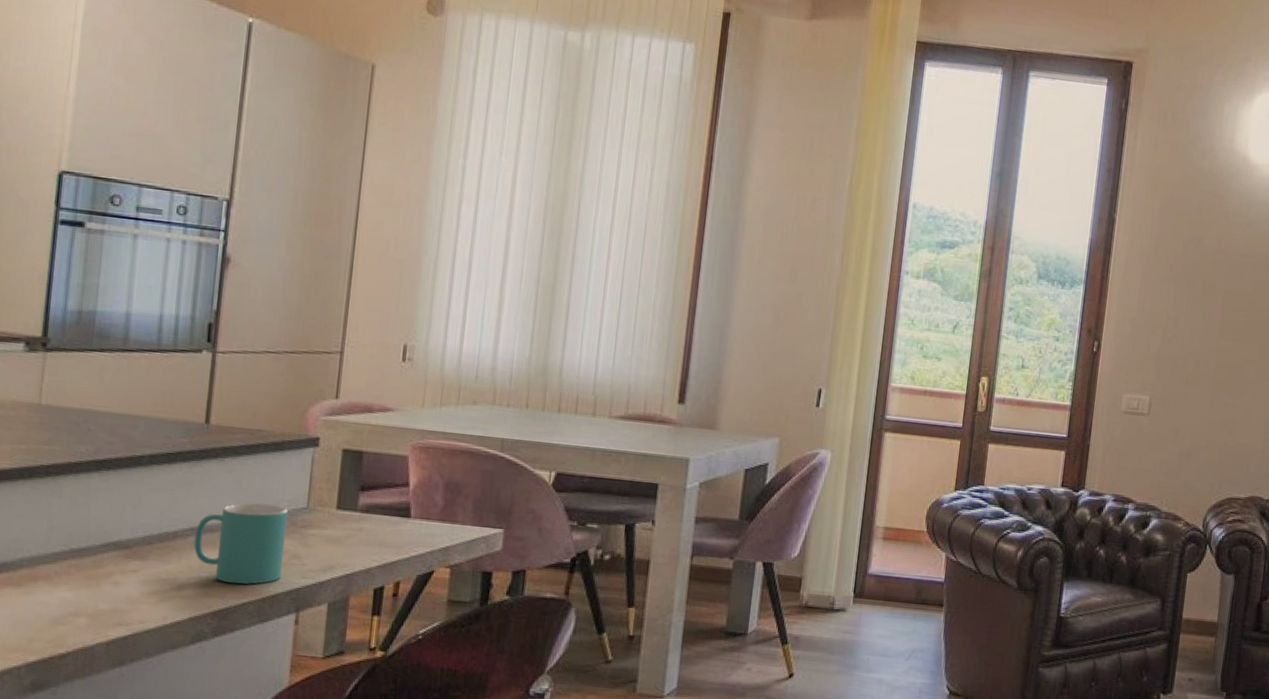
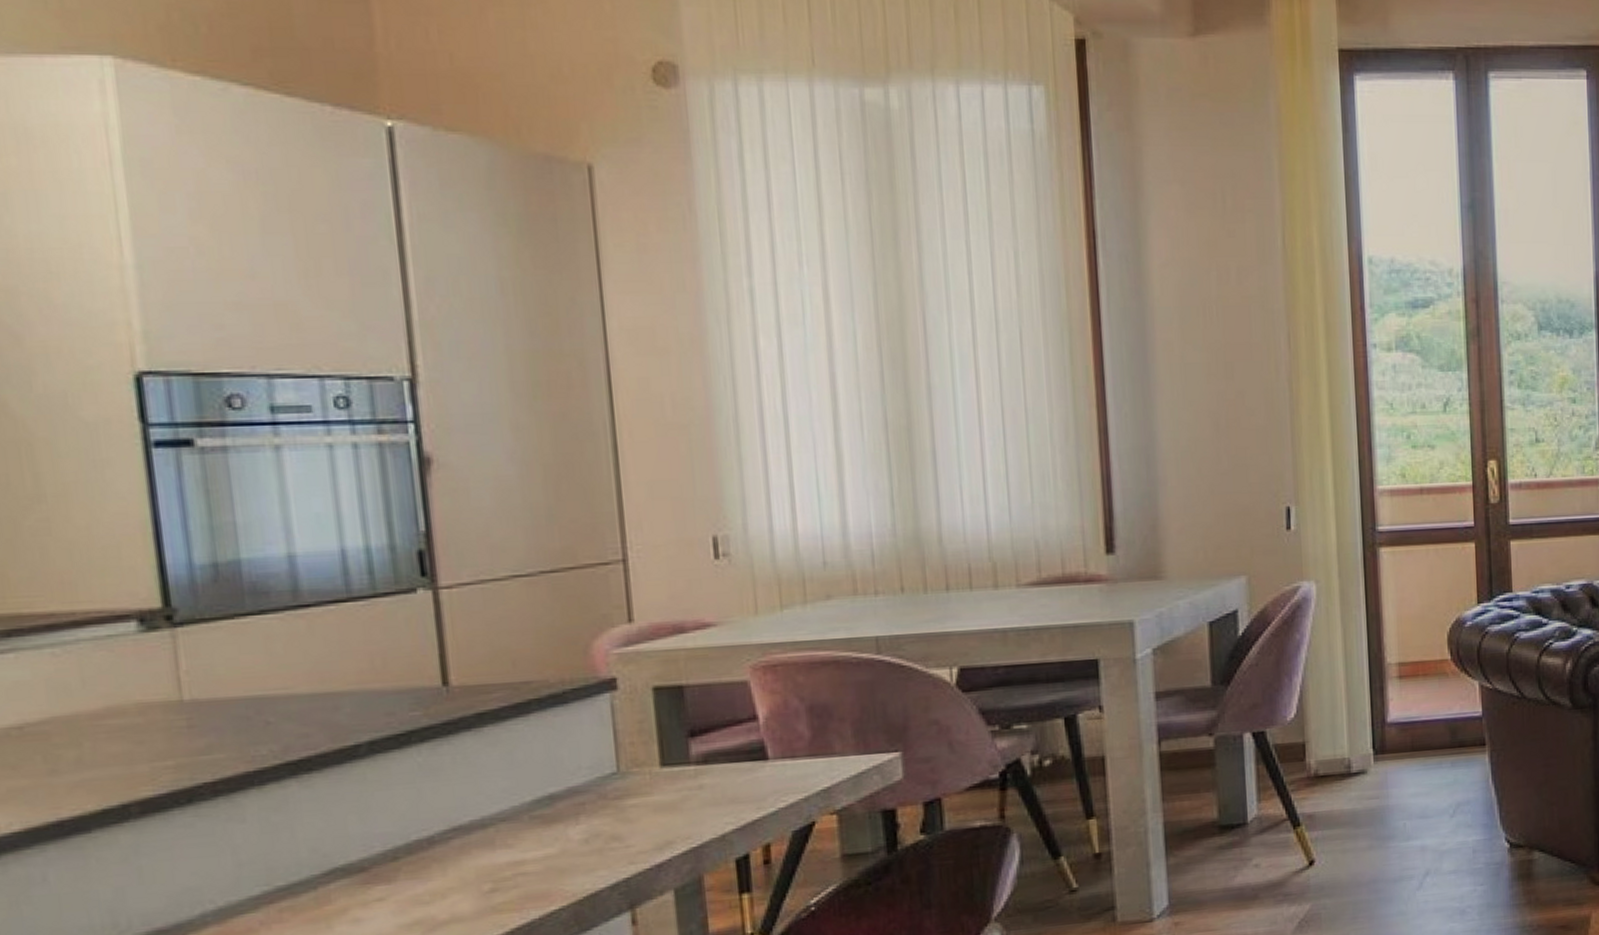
mug: present [193,503,288,585] -> none [459,776,601,890]

